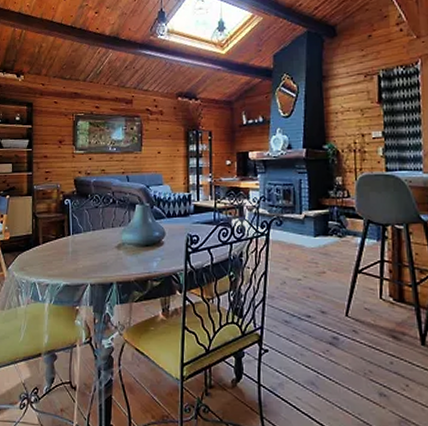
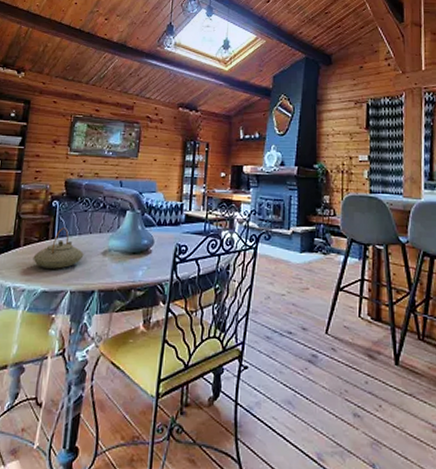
teapot: none [53,224,100,264] -> present [33,227,84,269]

